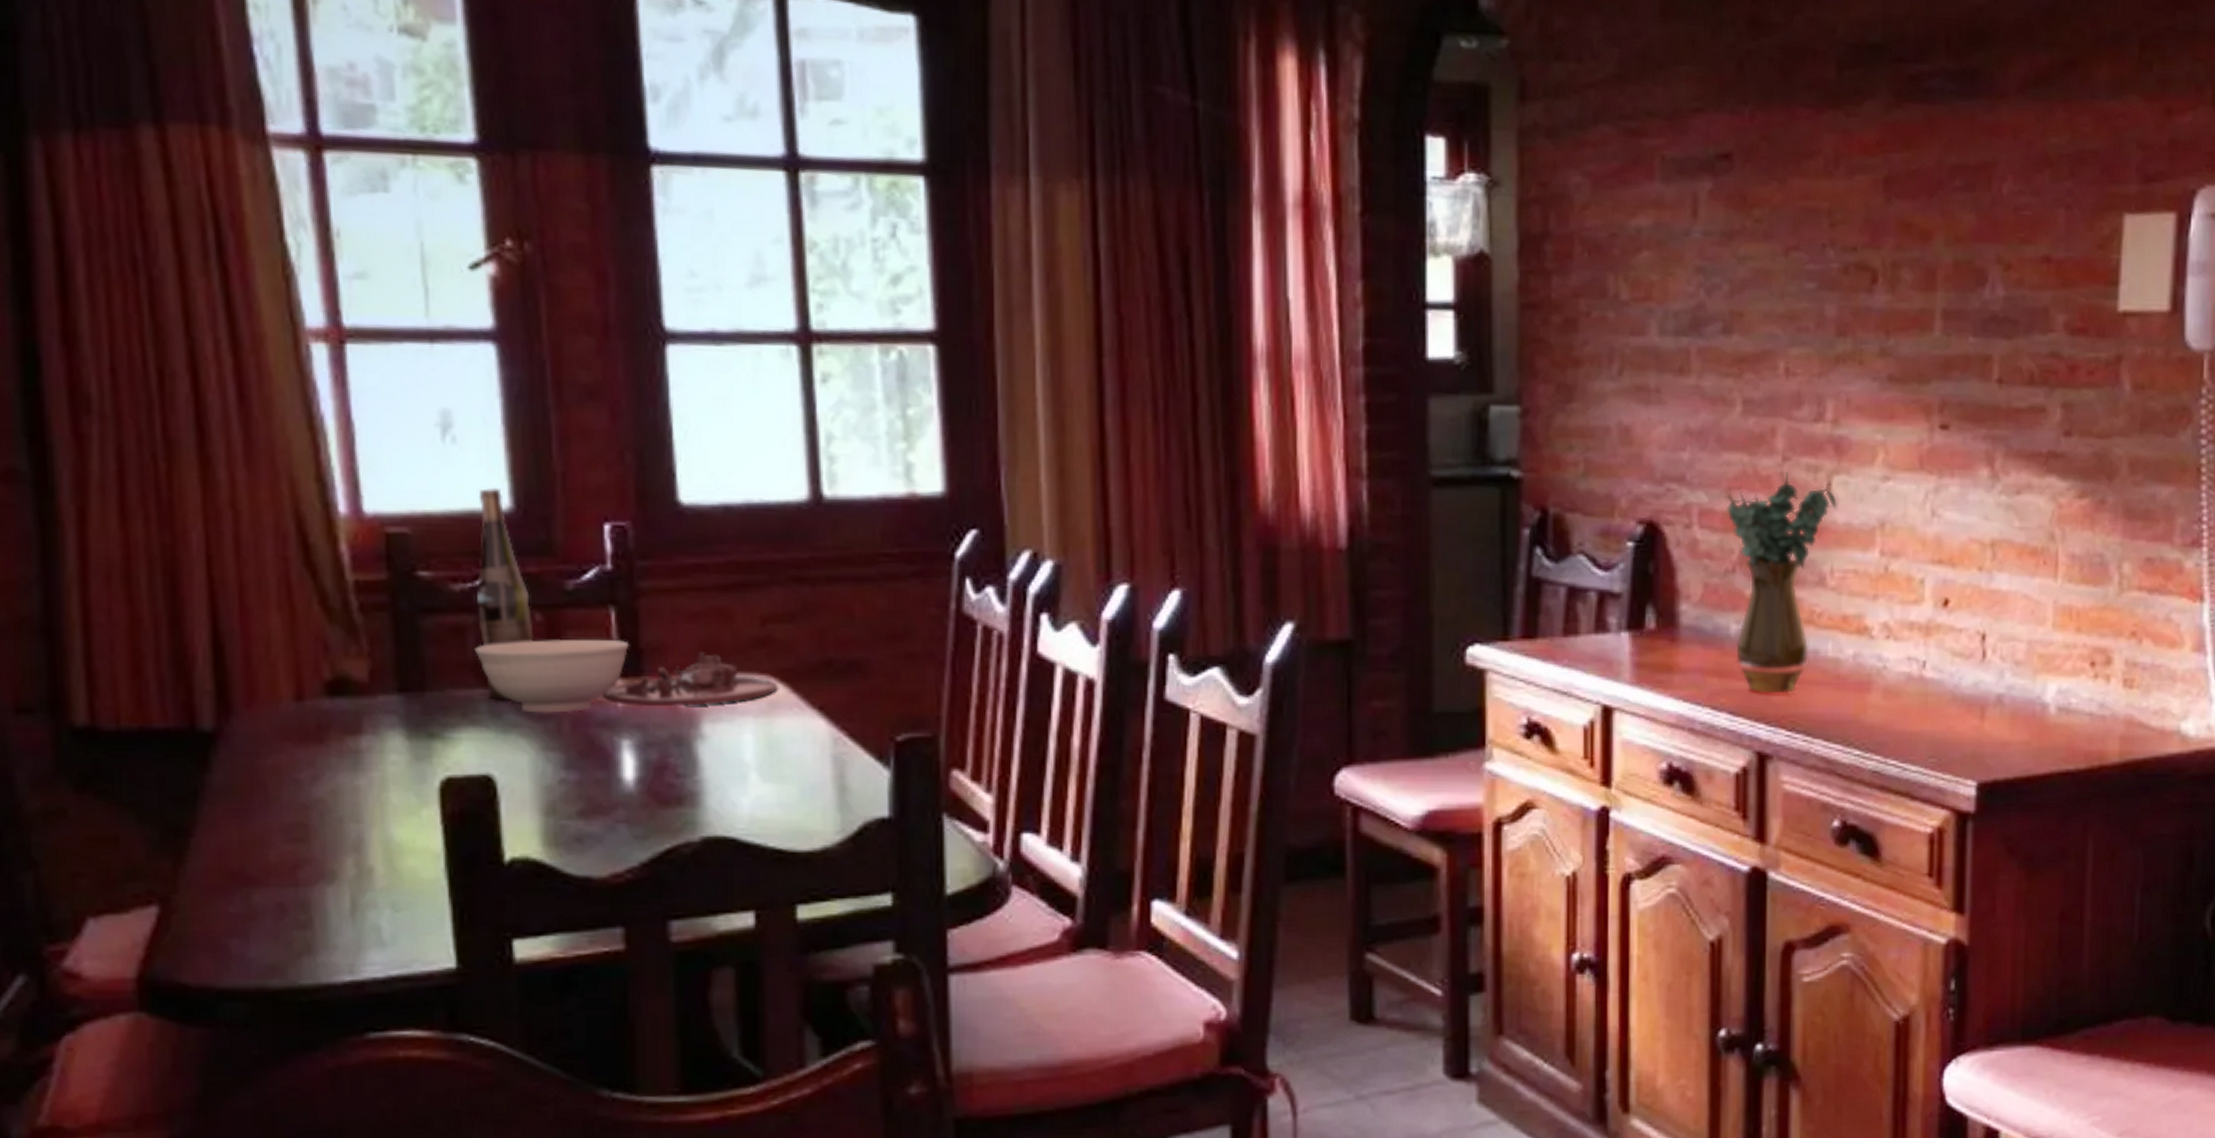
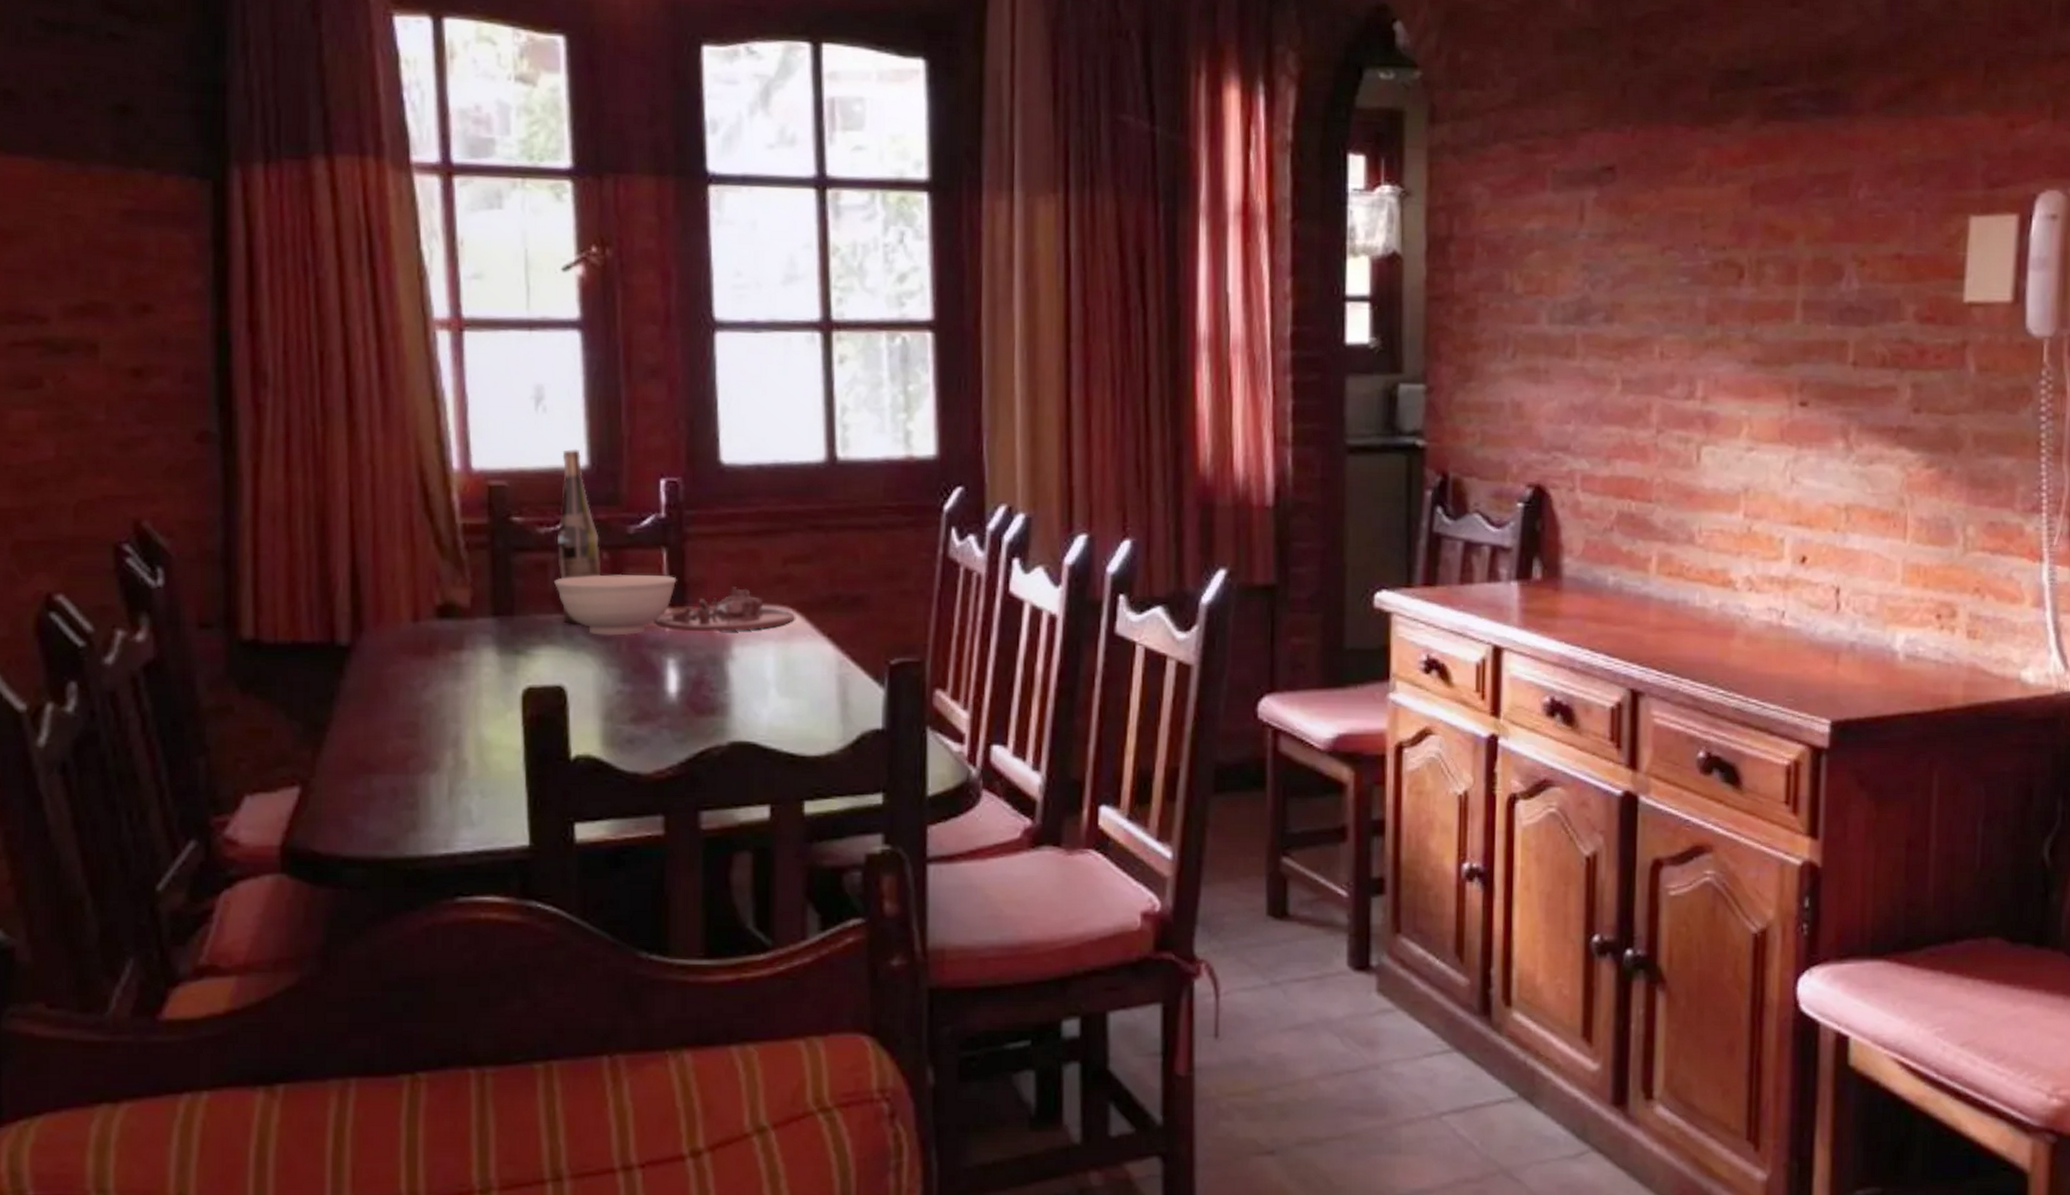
vase: present [1727,471,1837,694] -> none [1607,442,1706,639]

